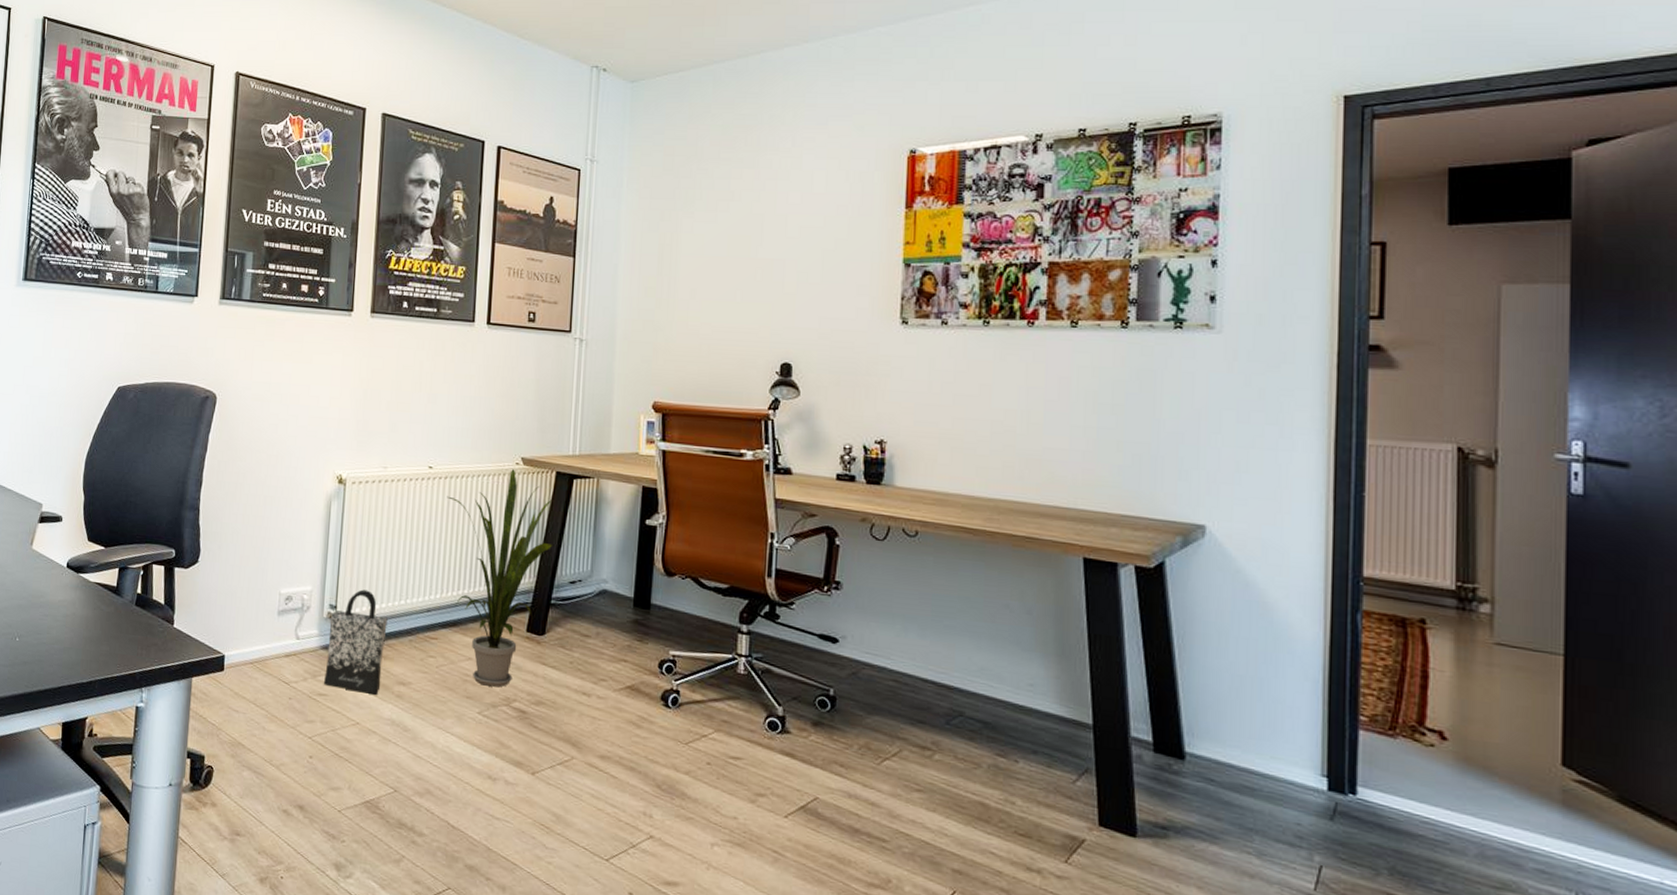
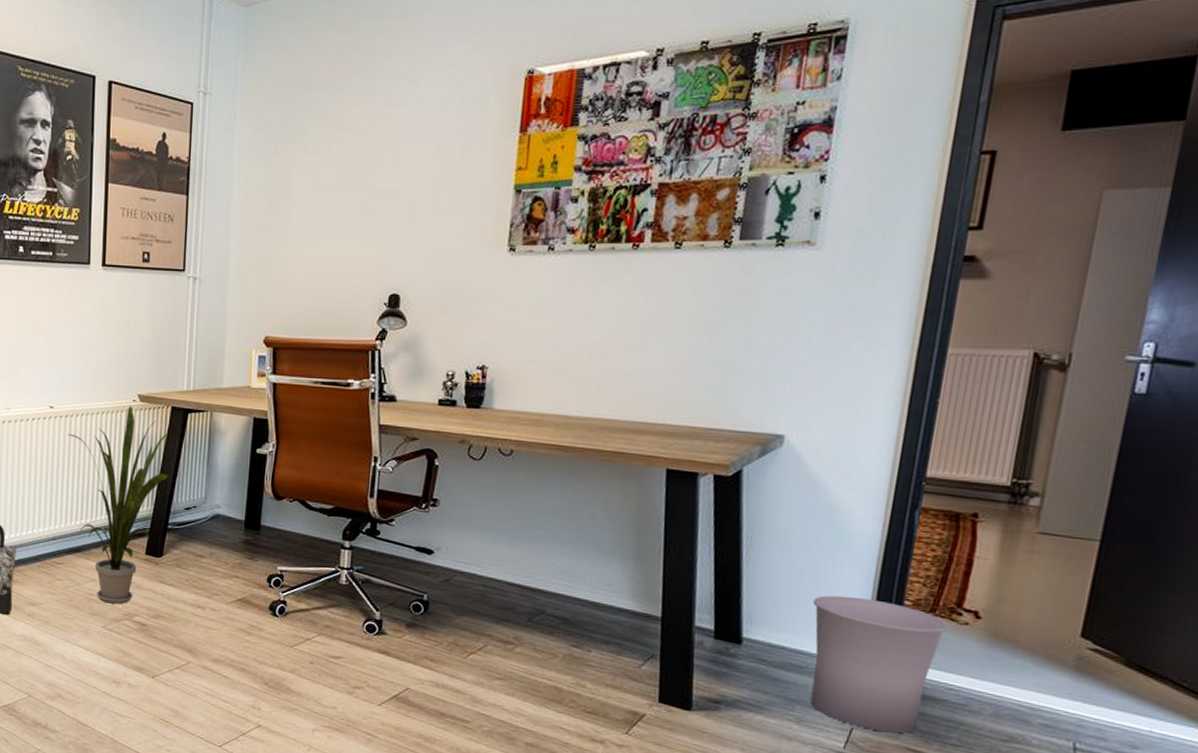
waste bin: none [1258,706,1413,875] -> present [810,595,949,734]

